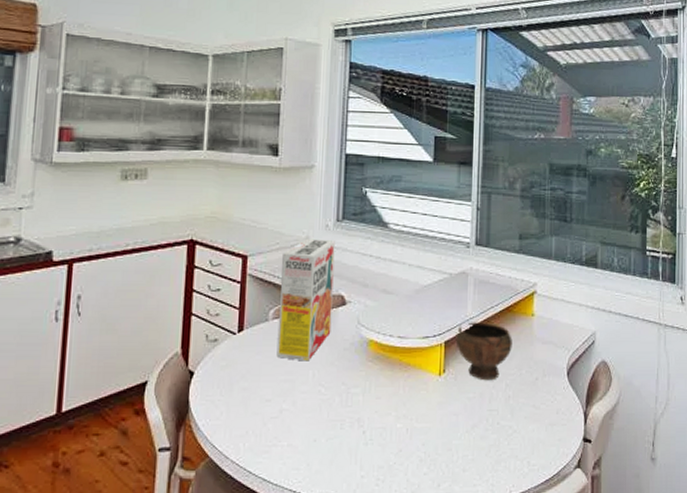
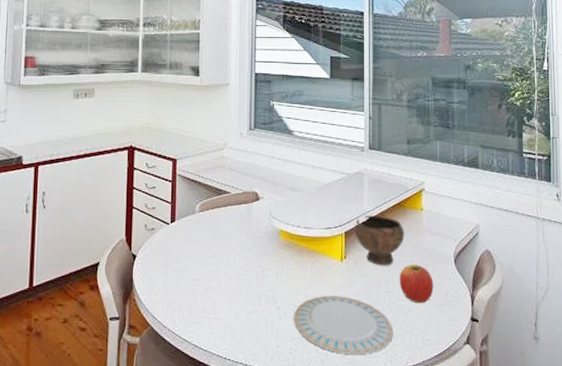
cereal box: present [276,239,335,361] -> none [203,145,249,248]
plate: none [381,416,496,485] -> present [293,296,393,355]
apple: none [504,377,543,423] -> present [399,264,434,304]

